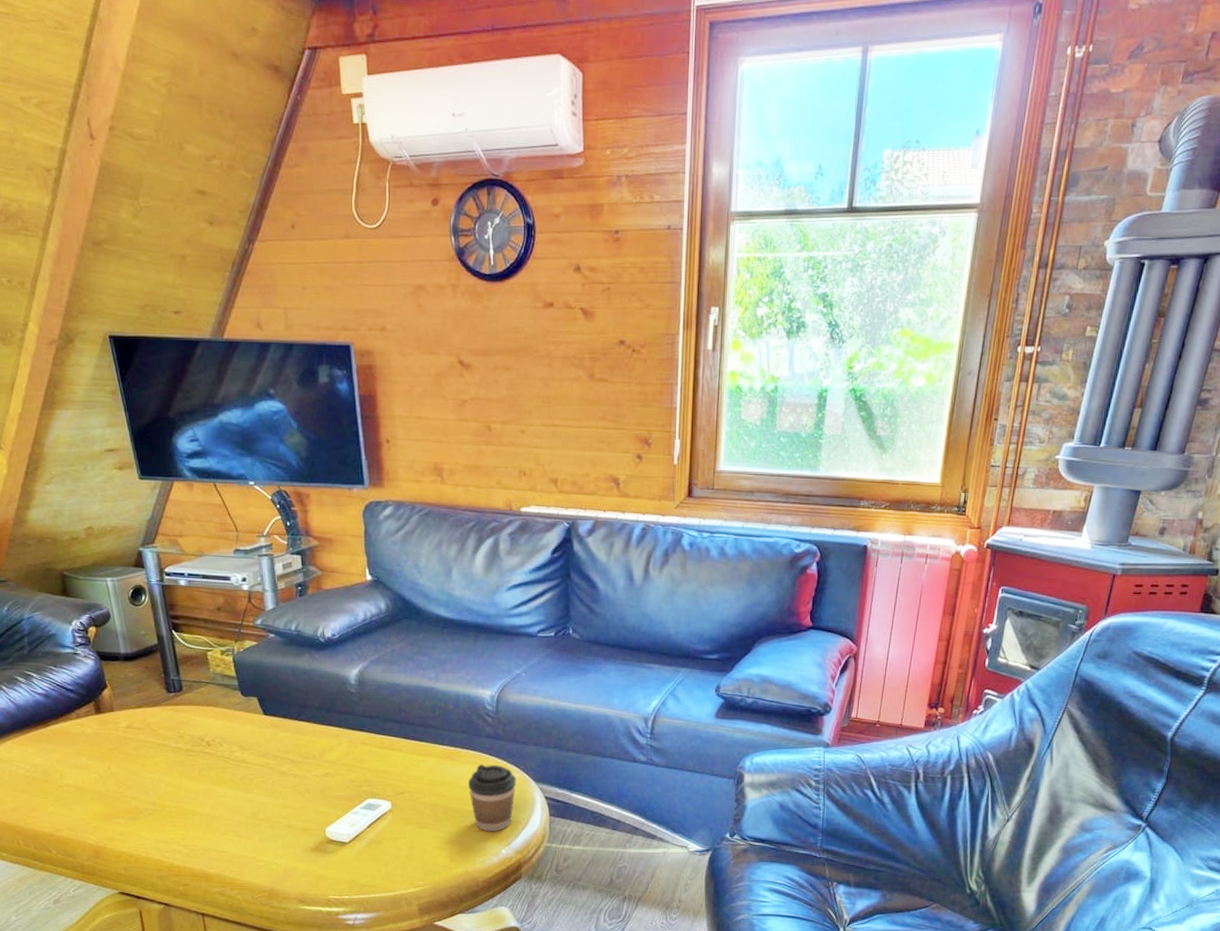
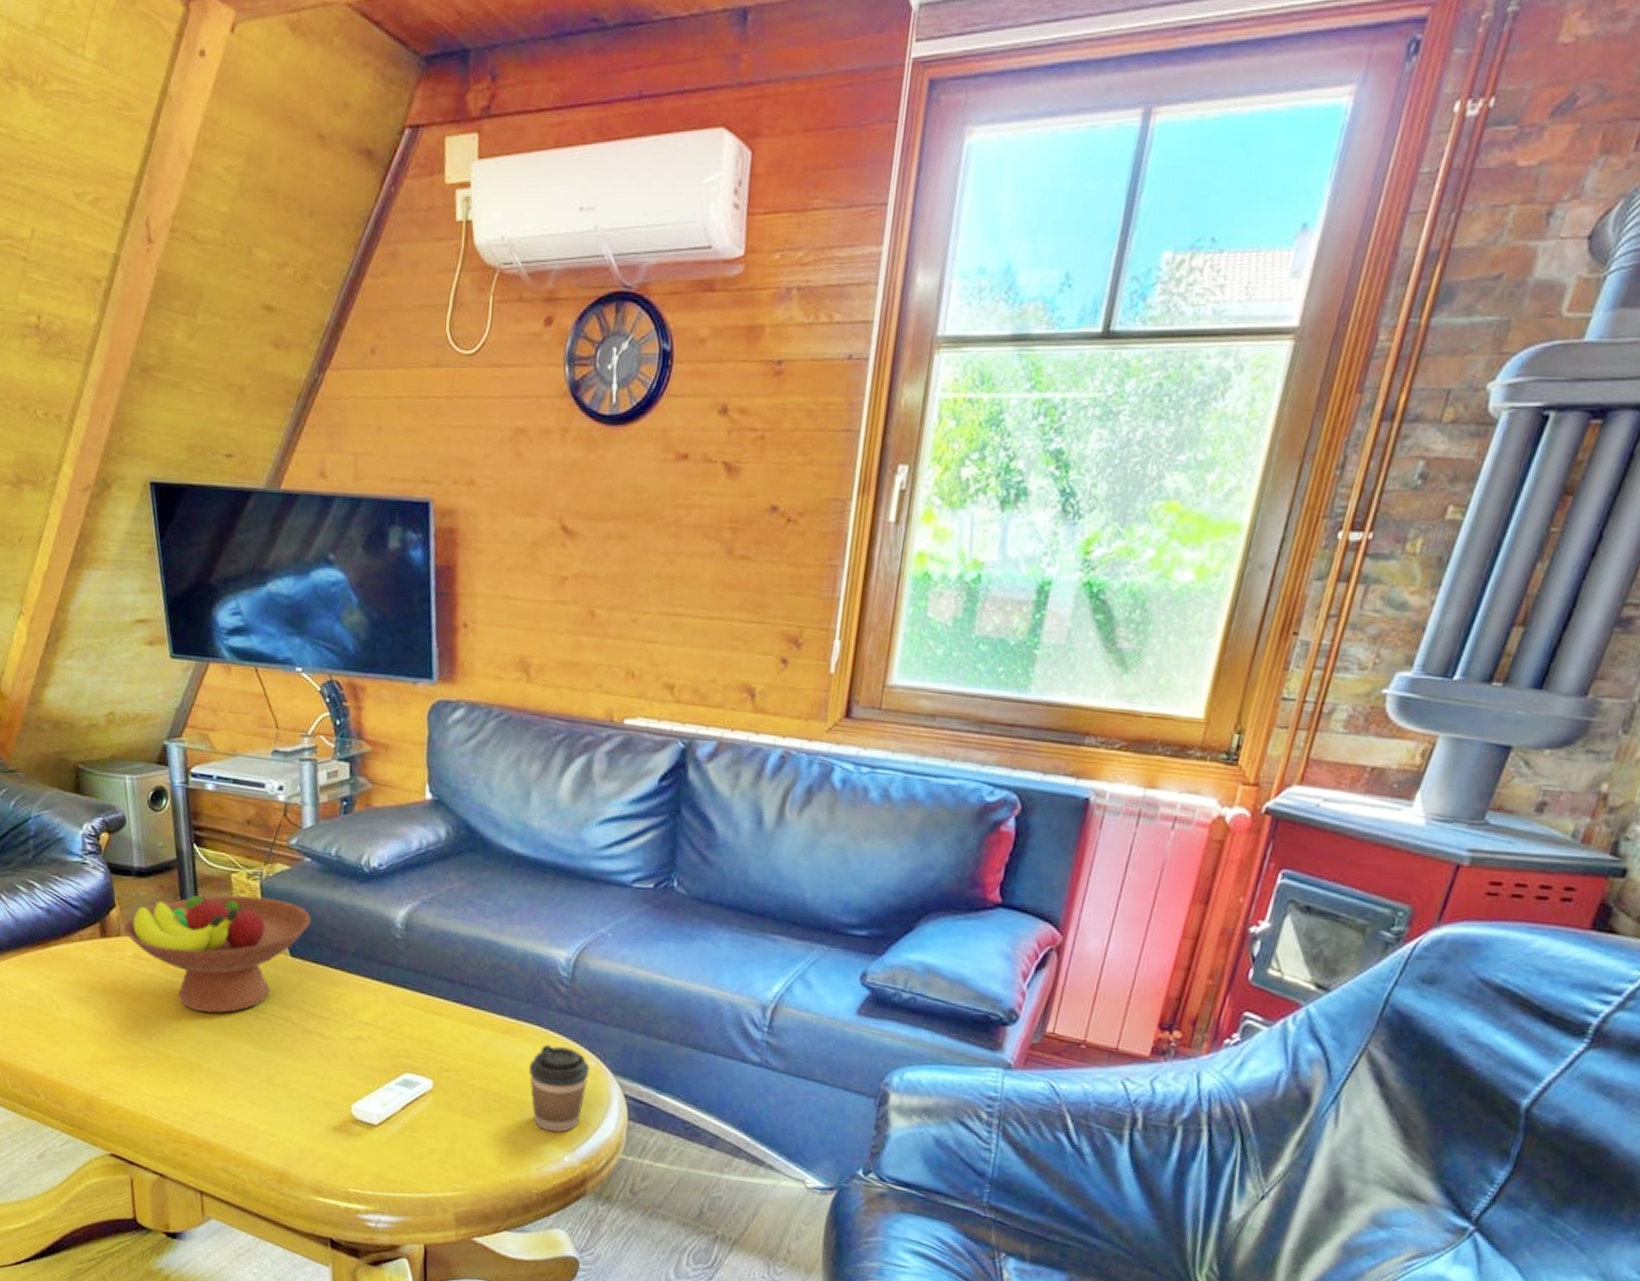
fruit bowl: none [115,669,279,768] -> present [123,895,311,1014]

